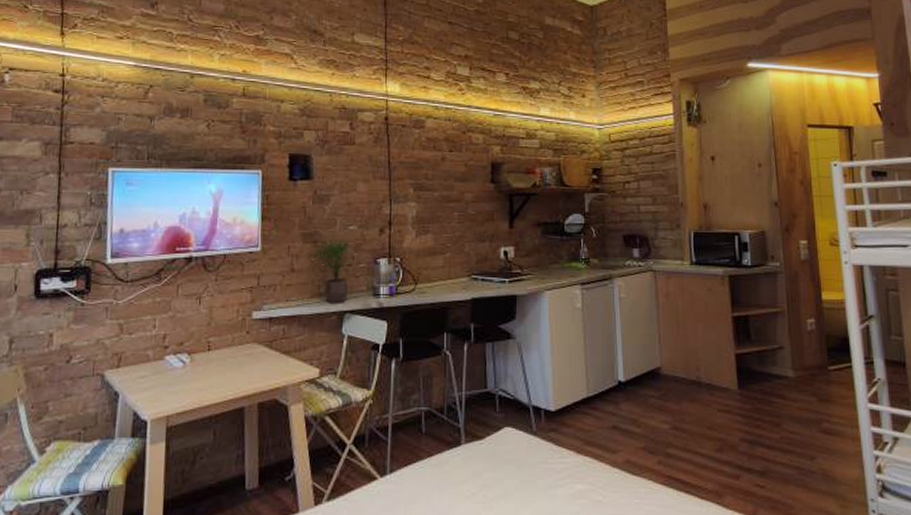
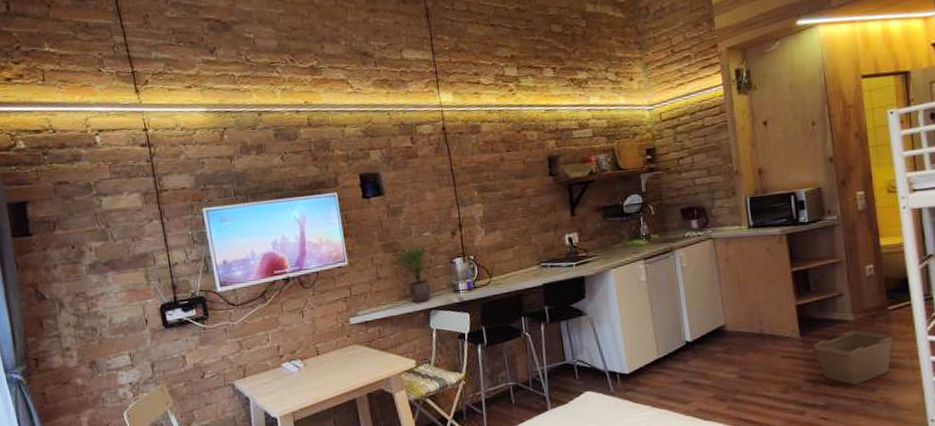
bicycle basket: none [751,389,833,451] -> present [813,330,893,386]

